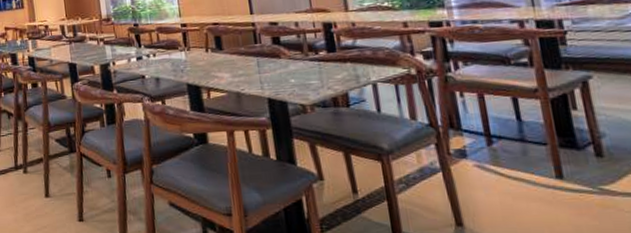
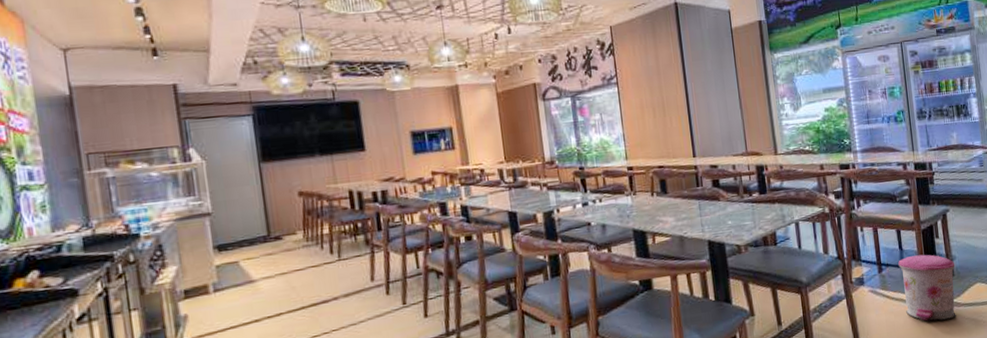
trash can: none [515,128,610,211] -> present [898,254,957,322]

